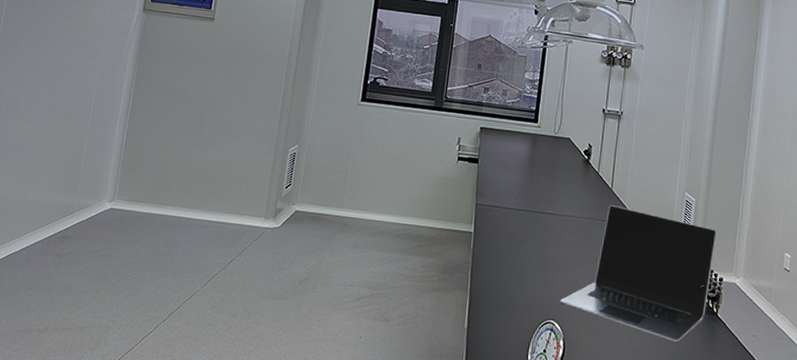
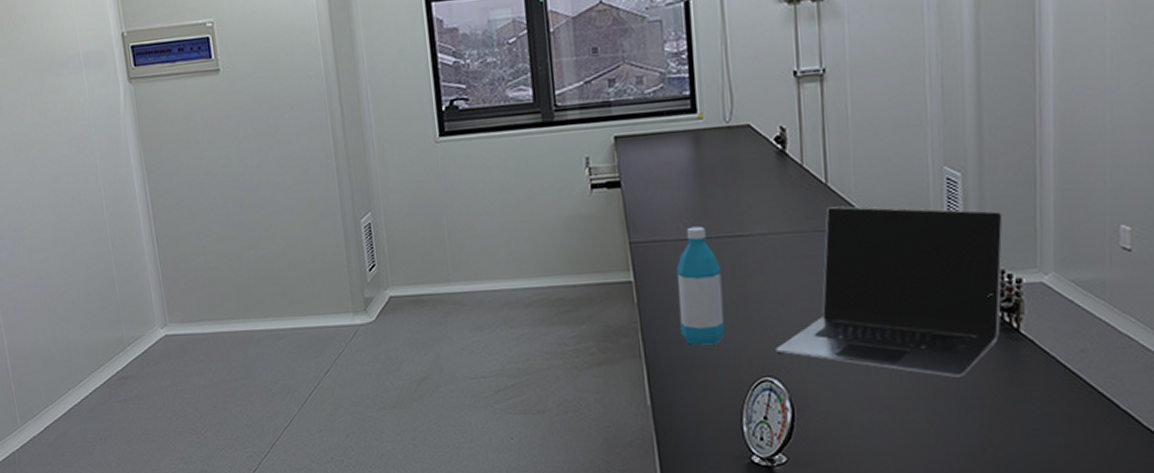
water bottle: none [497,201,535,290] -> present [676,226,726,345]

